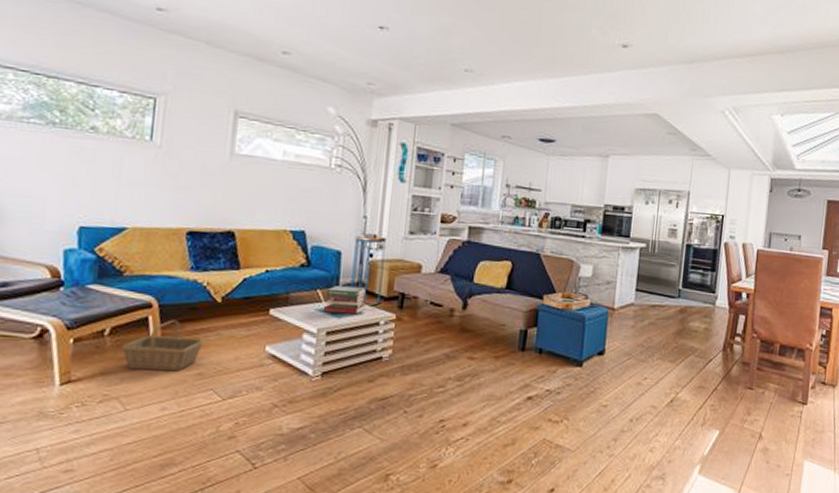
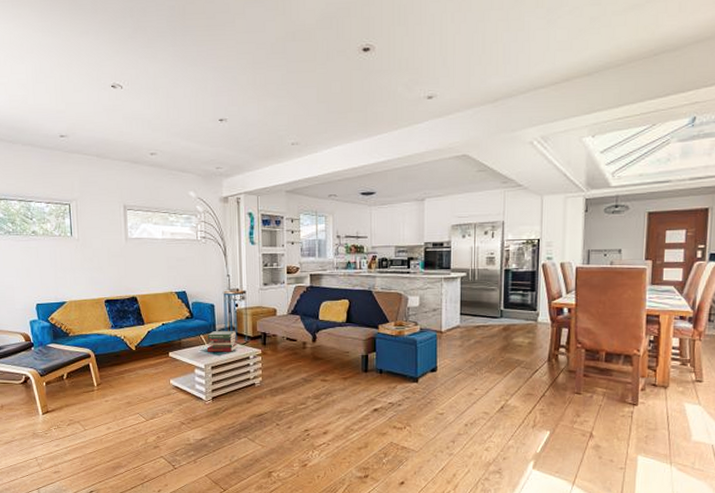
basket: present [120,319,204,372] -> none [75,365,128,402]

